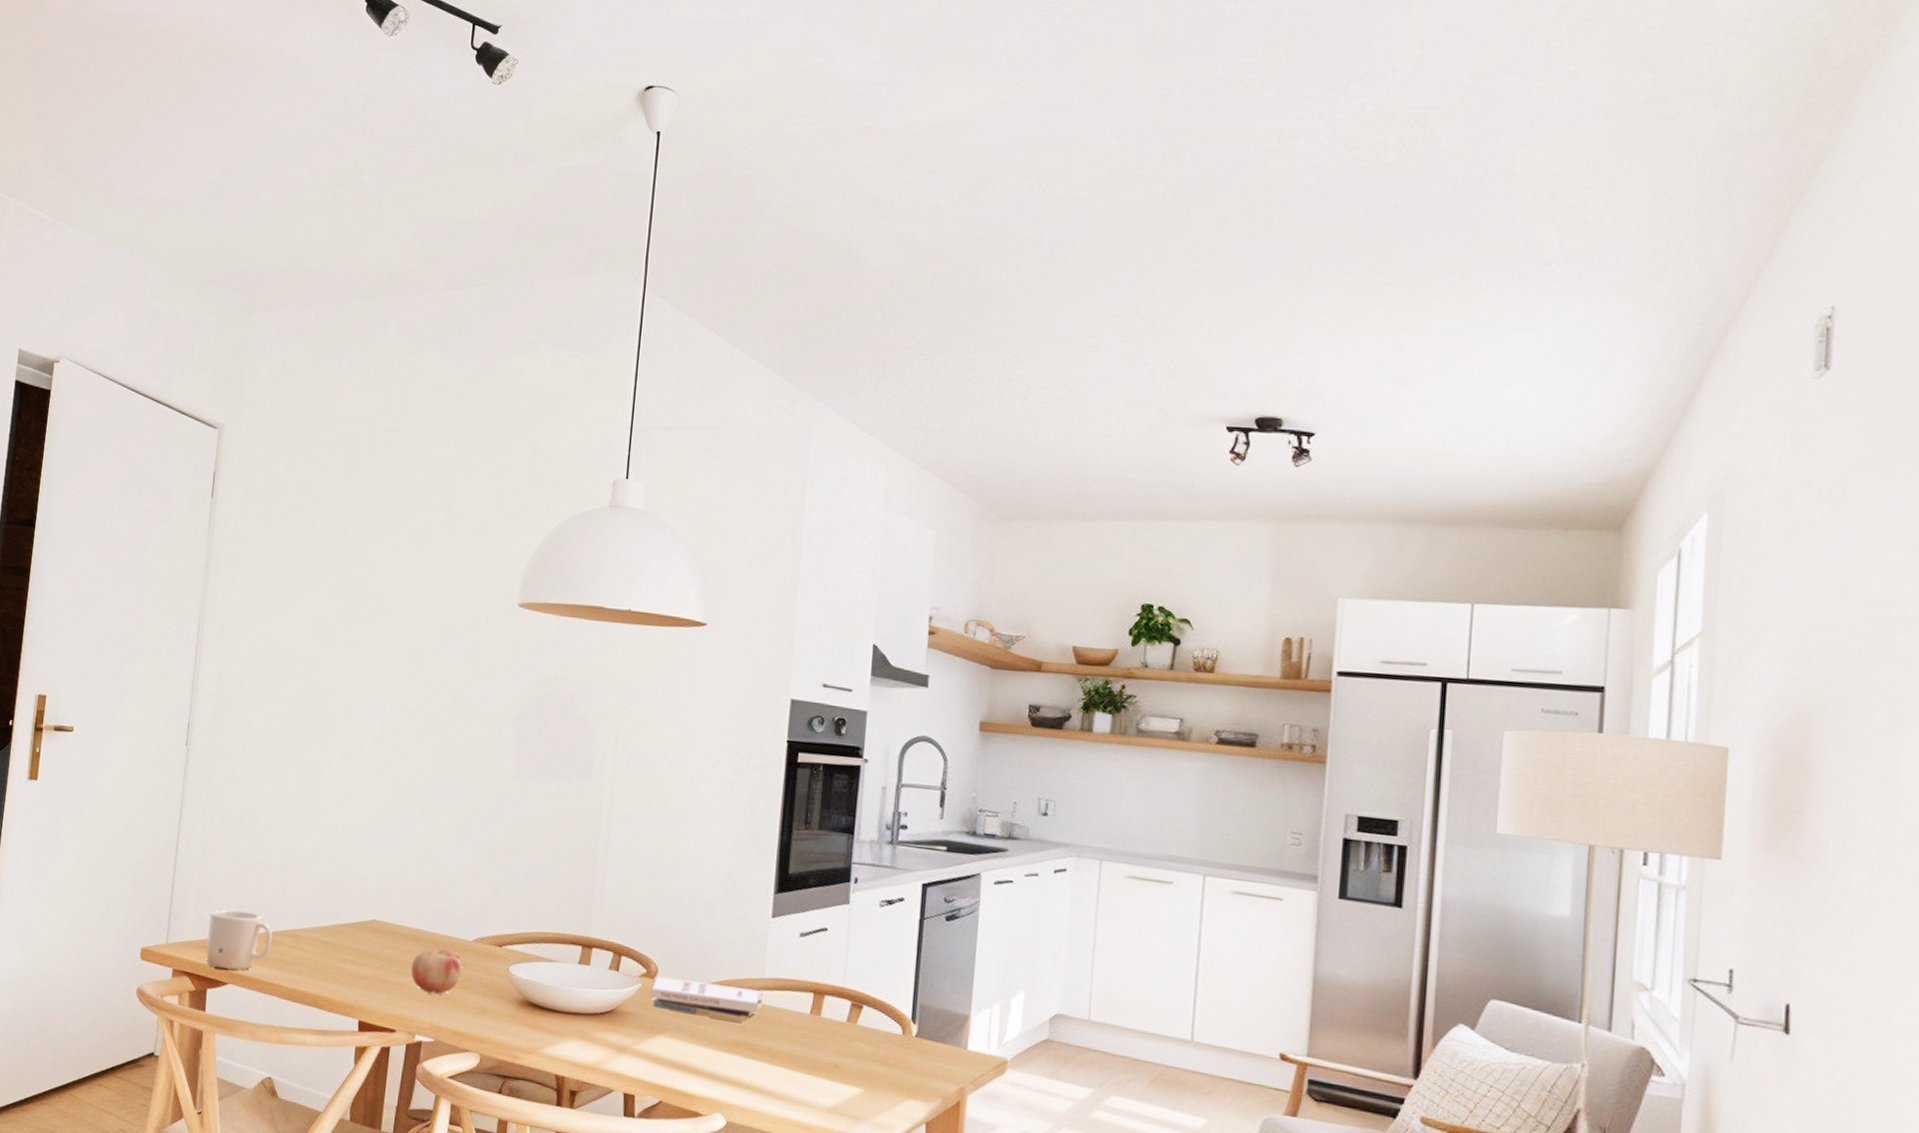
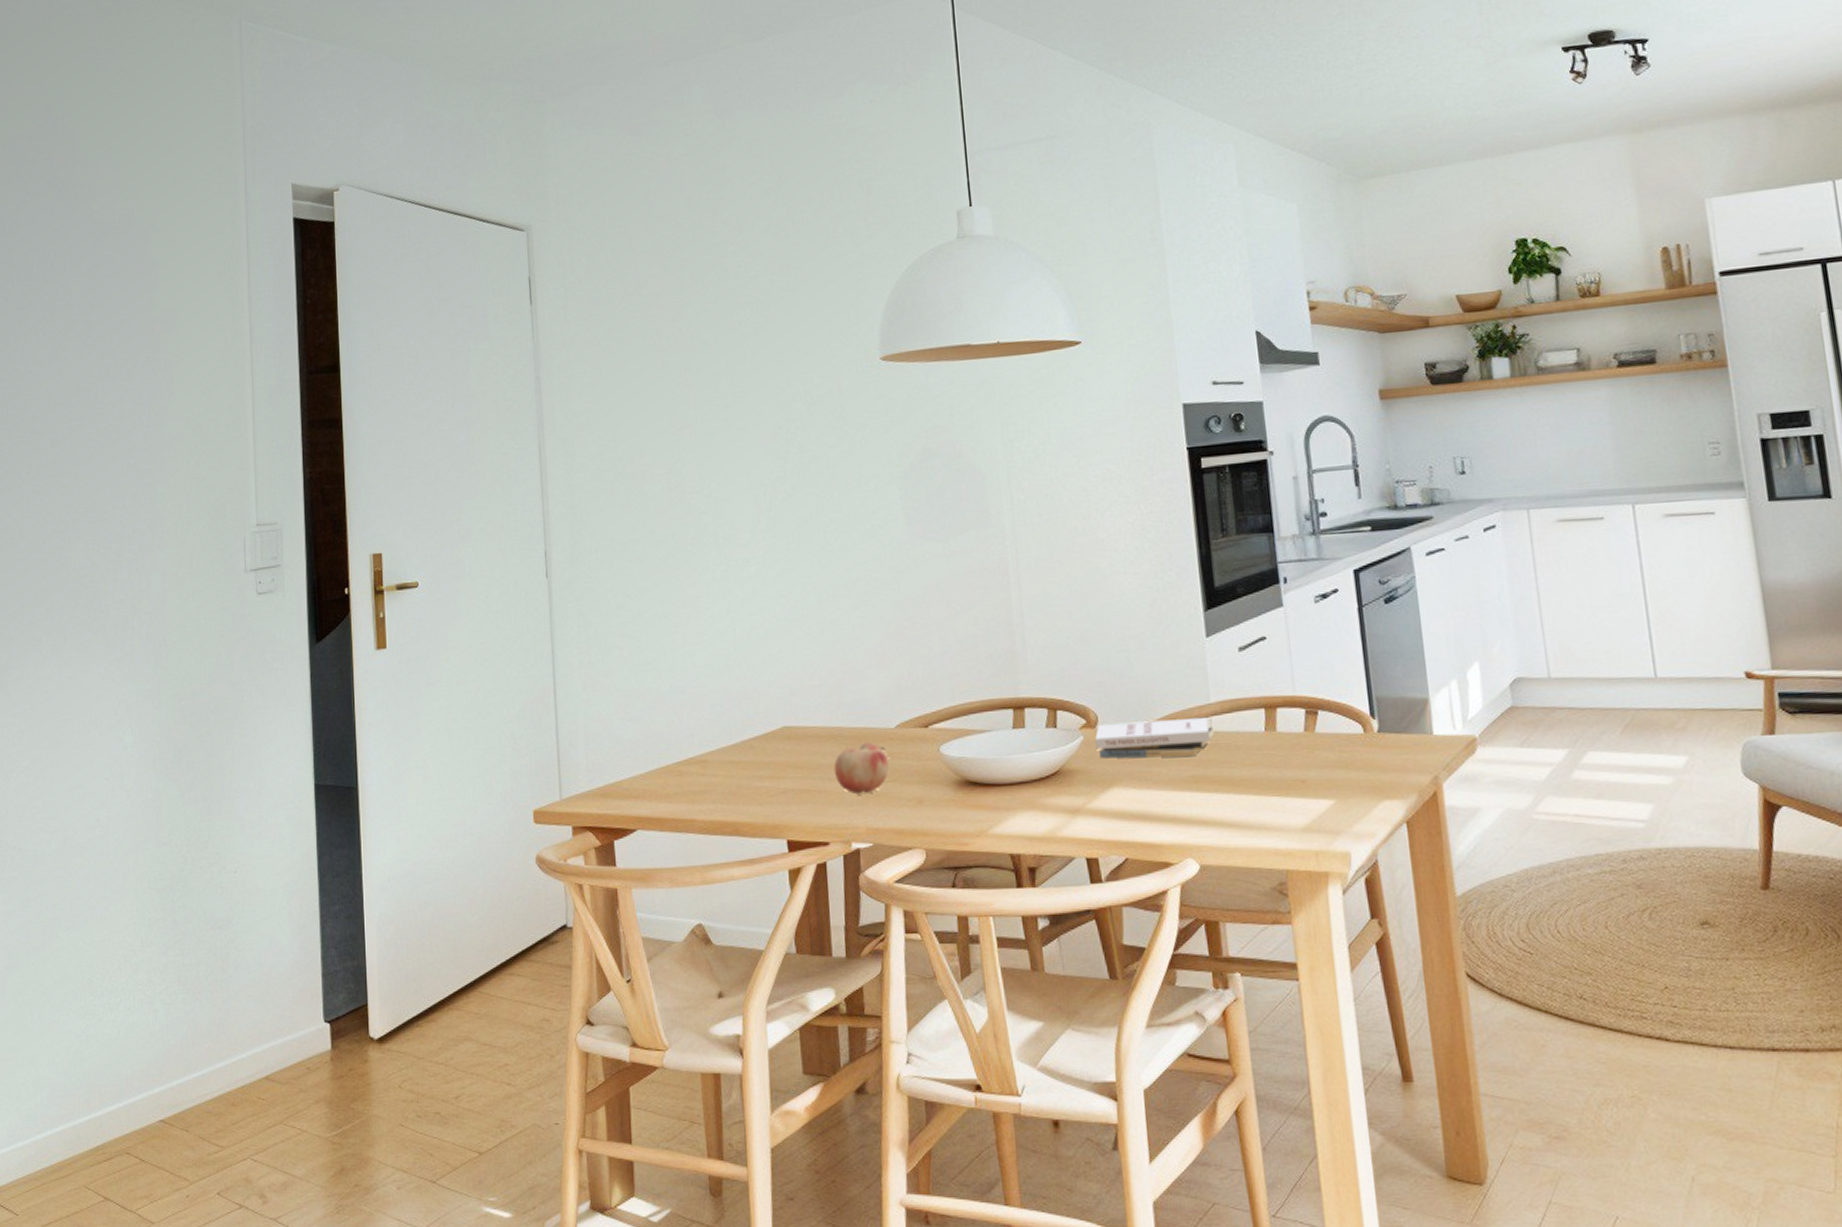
mug: present [206,909,273,970] -> none [603,745,678,815]

